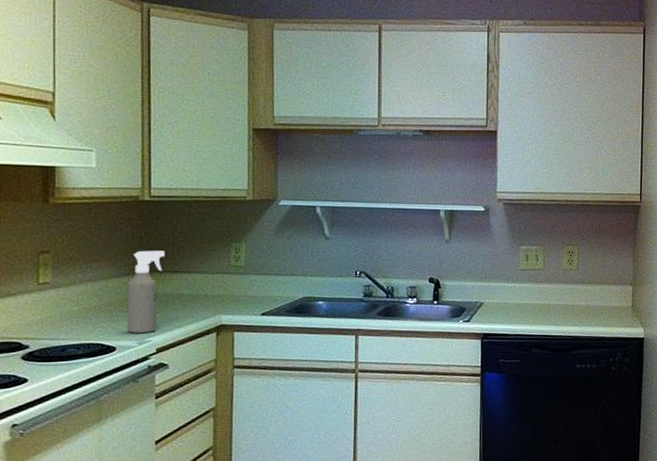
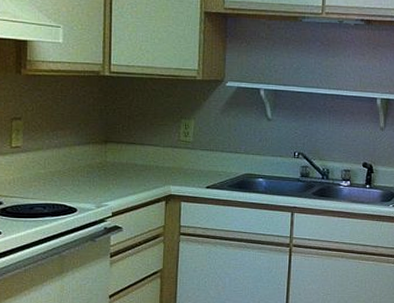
spray bottle: present [126,251,165,333] -> none [86,122,122,197]

